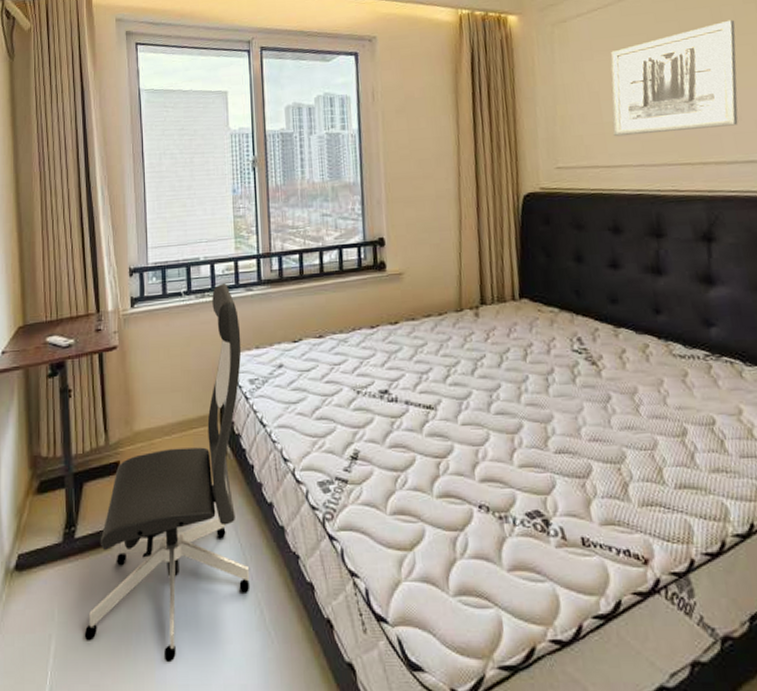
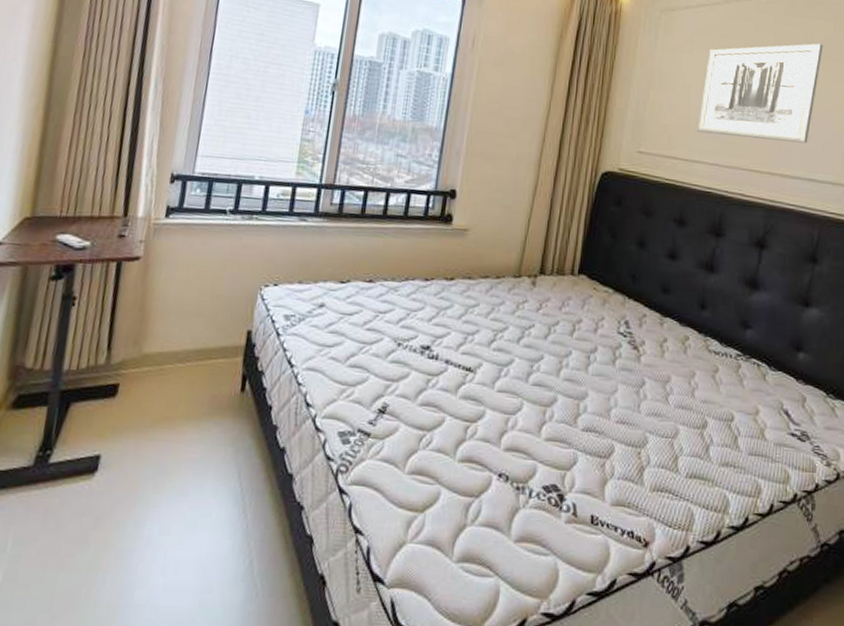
office chair: present [84,283,251,663] -> none [39,208,286,609]

